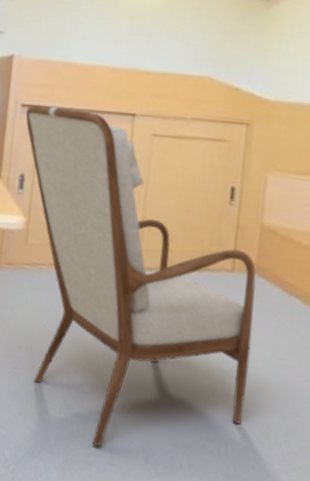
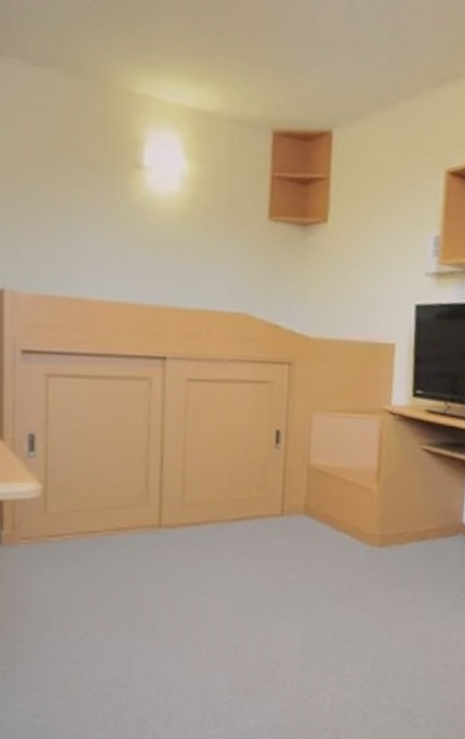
armchair: present [25,105,256,446] -> none [28,351,305,712]

